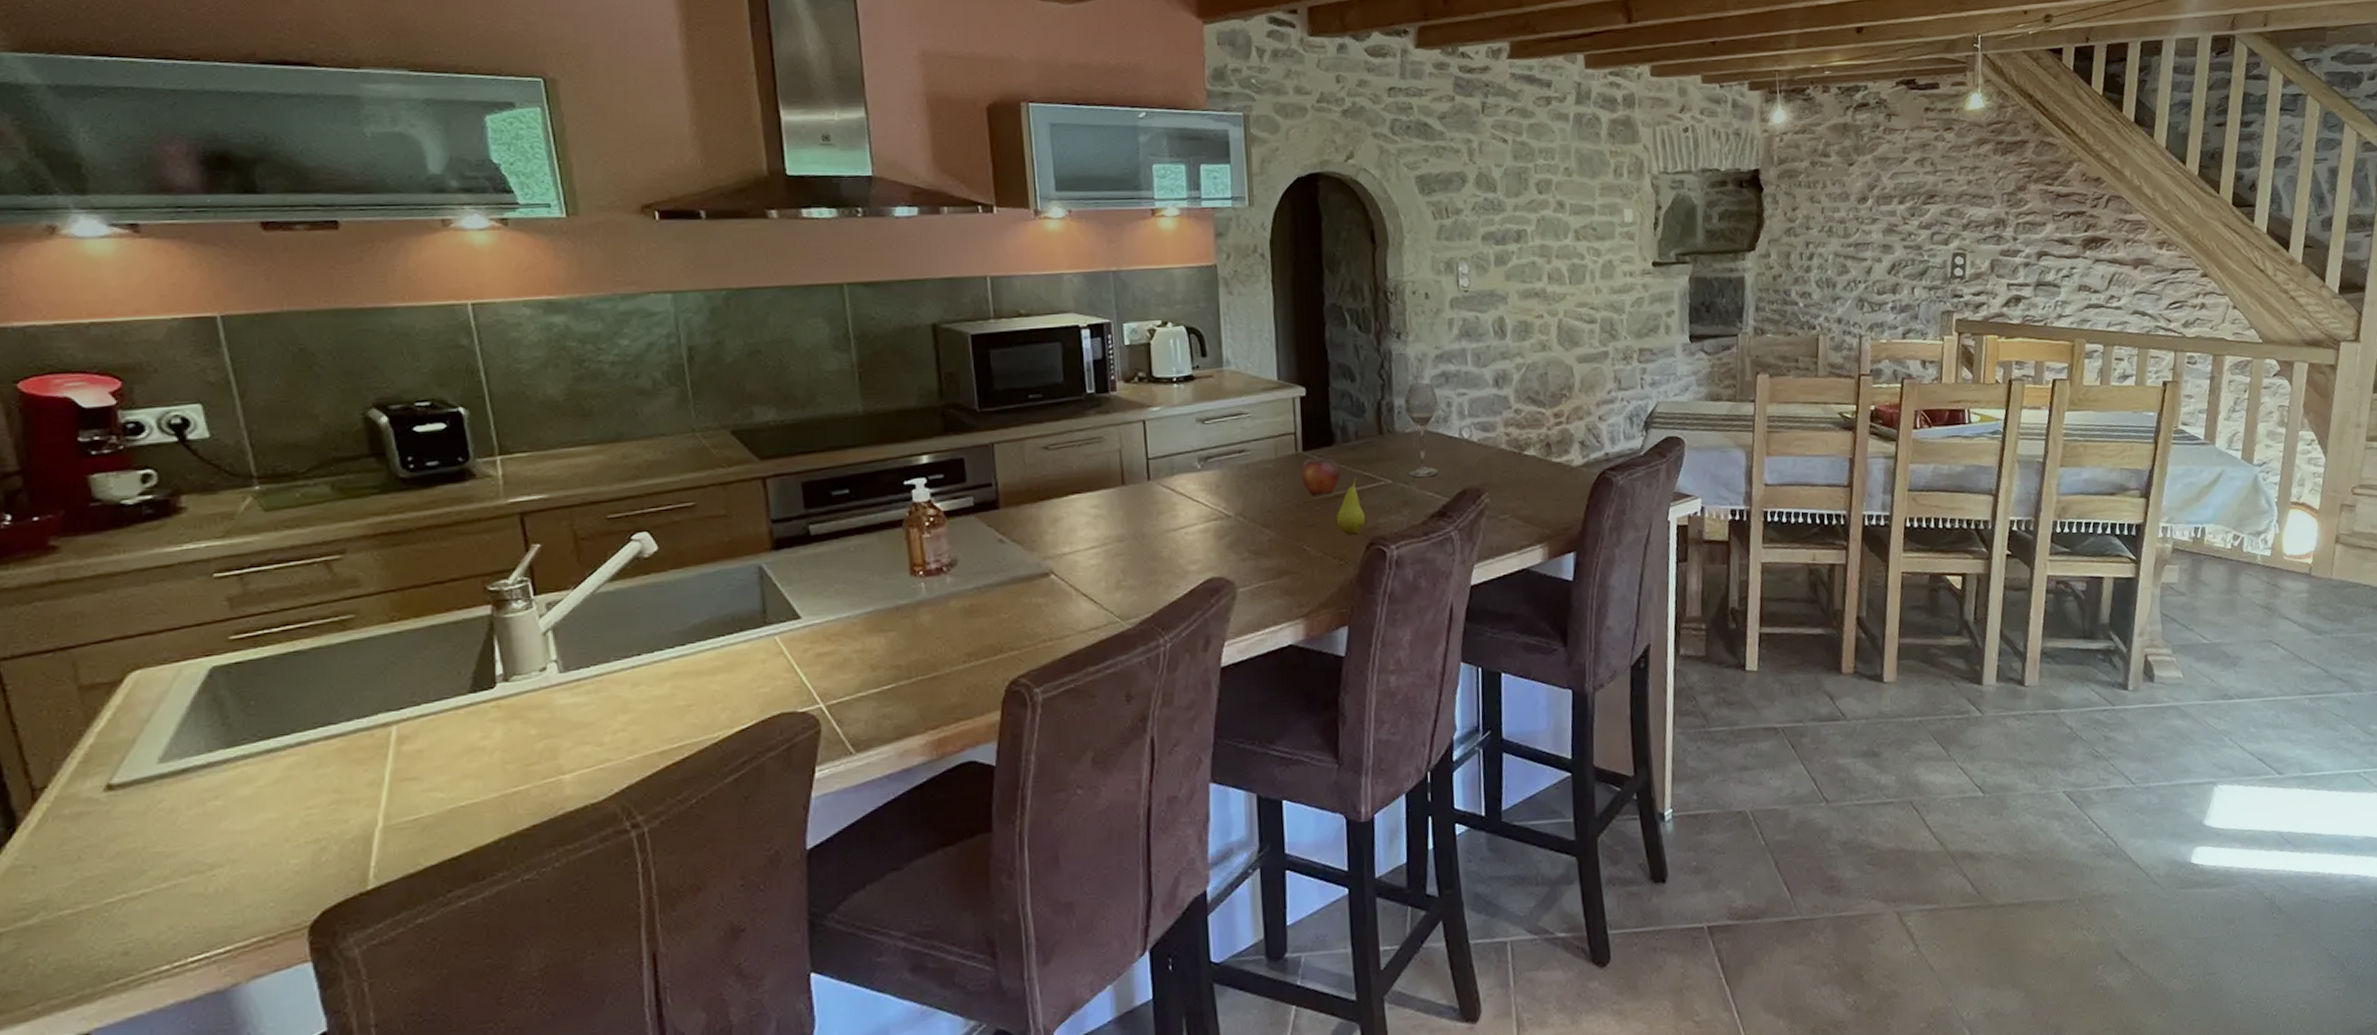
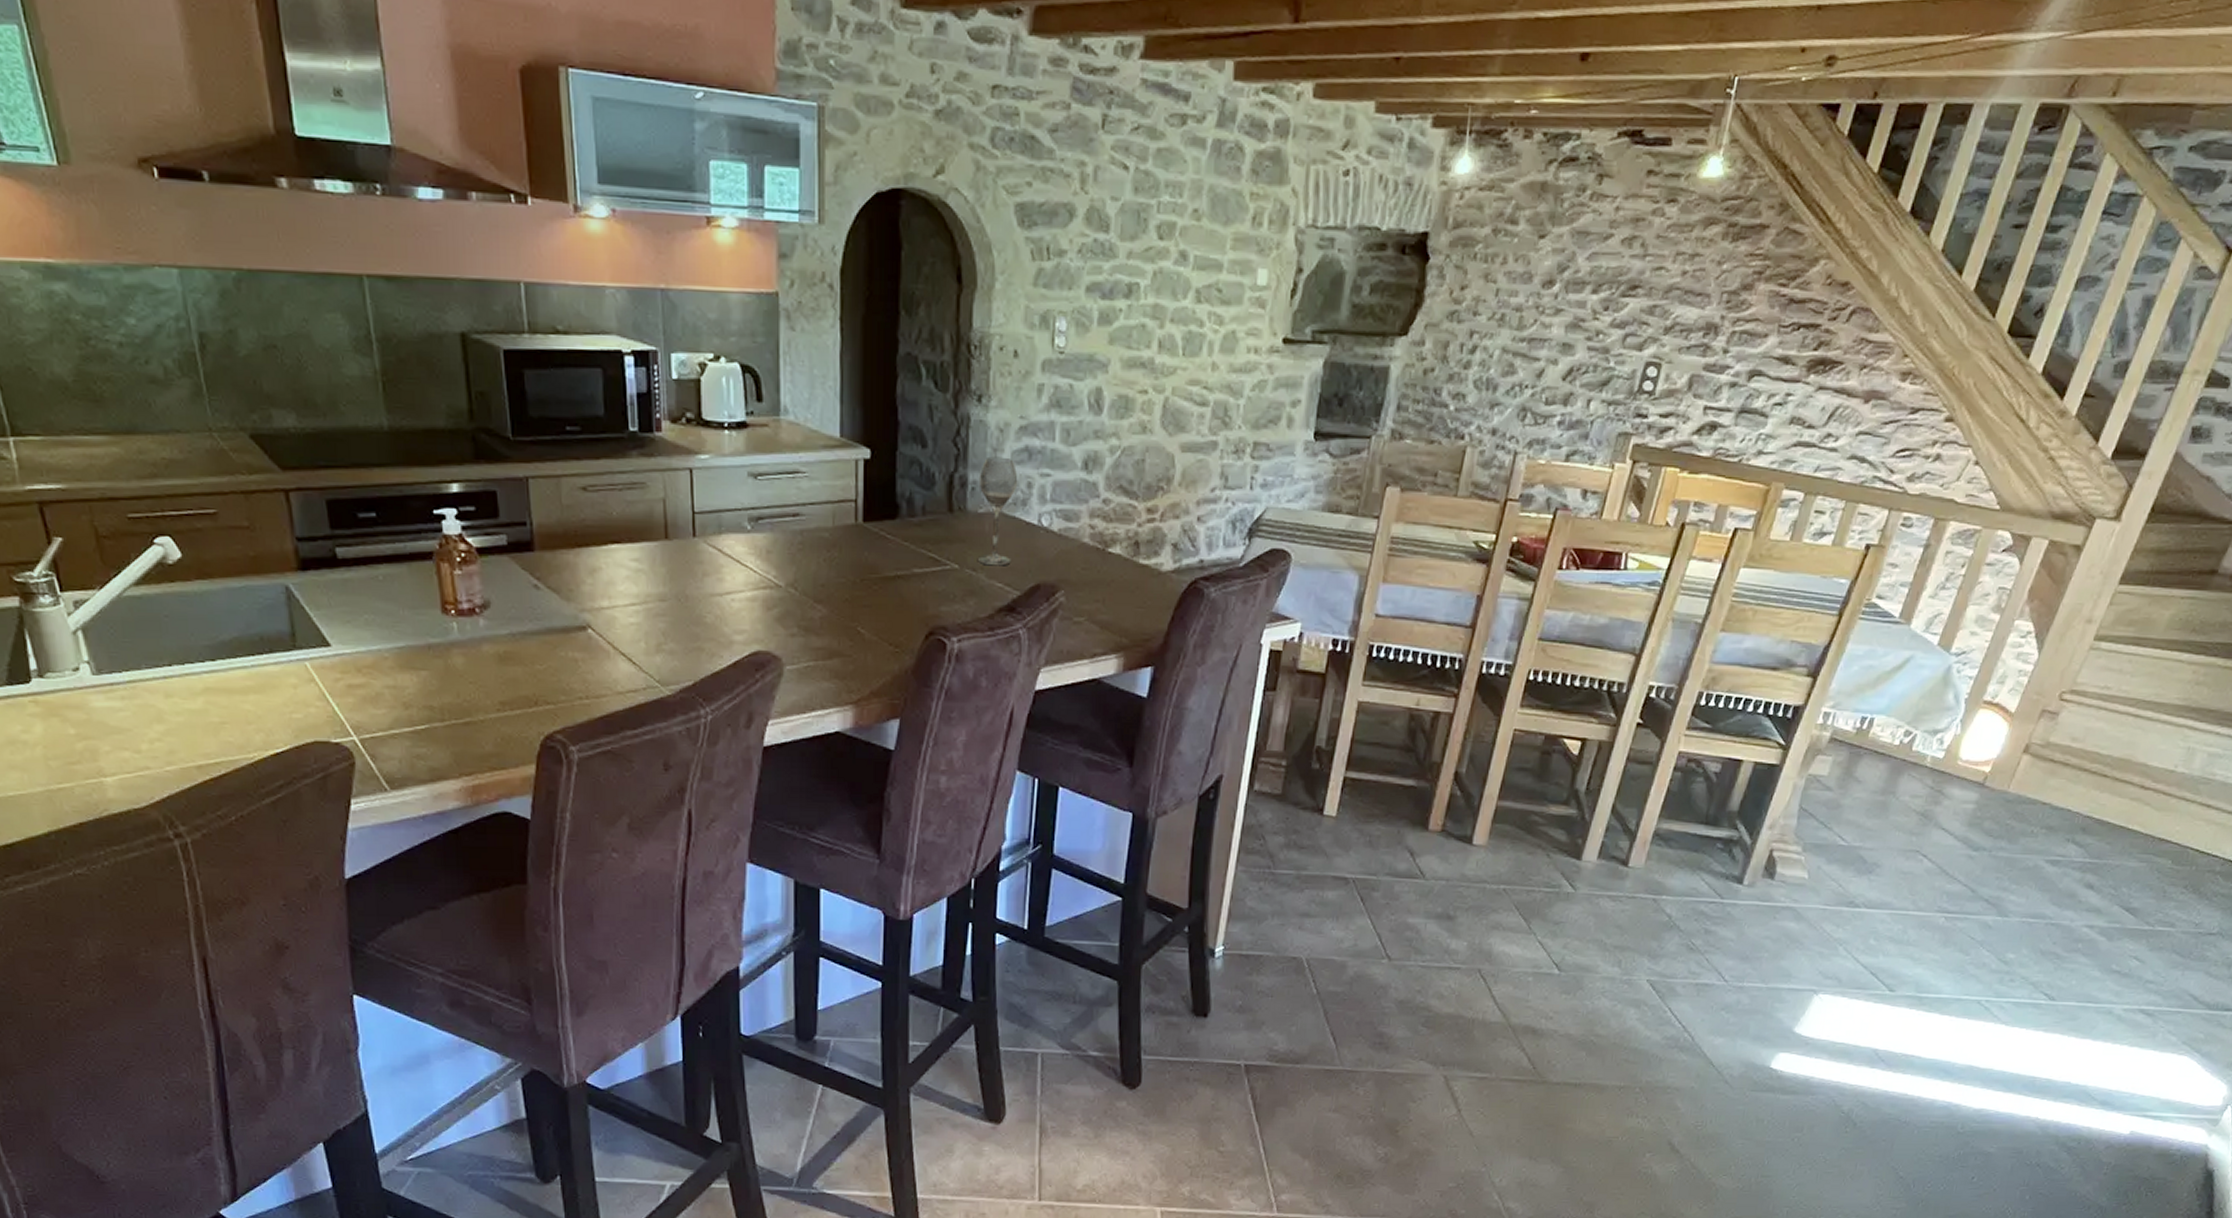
fruit: present [1301,455,1340,496] -> none [860,528,903,574]
fruit: present [1337,477,1366,535] -> none [896,557,927,622]

